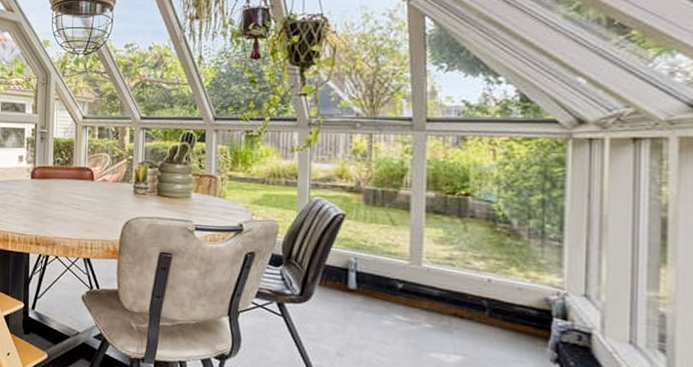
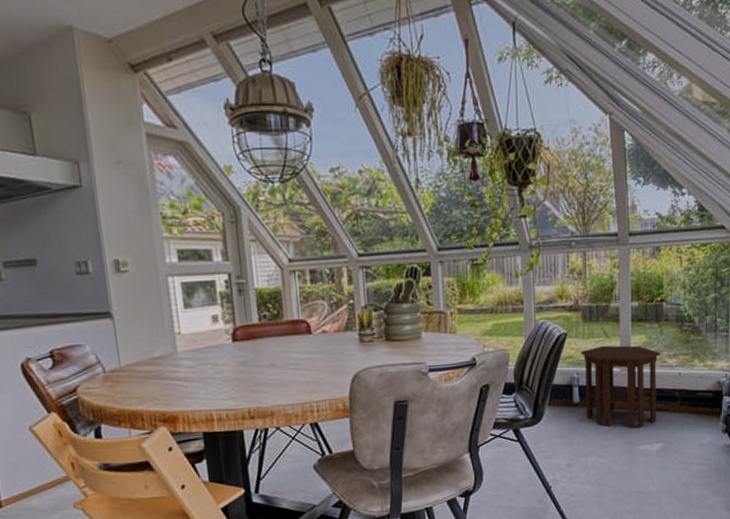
side table: none [359,233,464,333] -> present [580,345,661,429]

